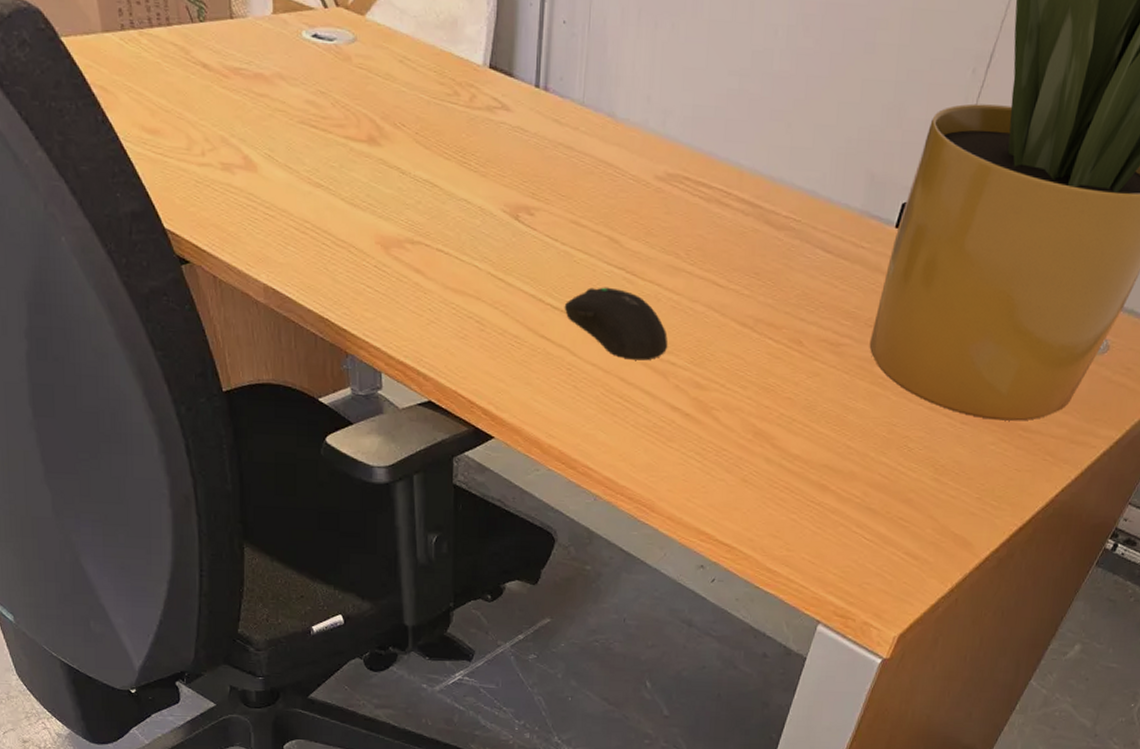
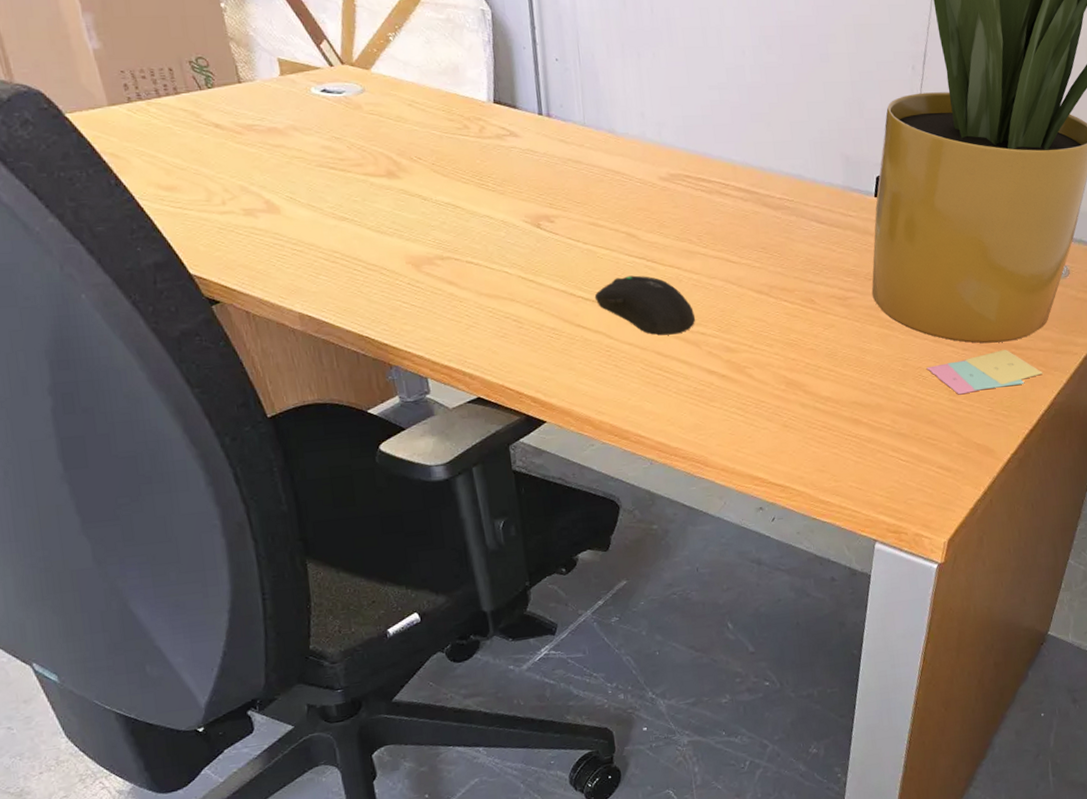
sticky notes: none [914,429,1050,475] -> present [926,349,1044,395]

